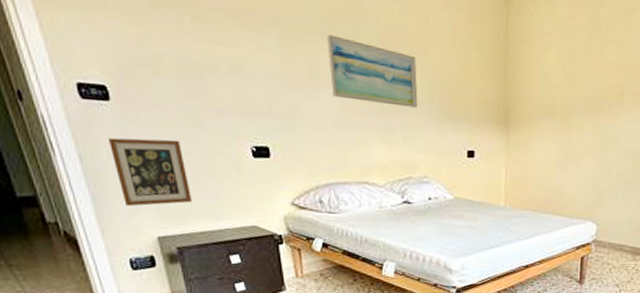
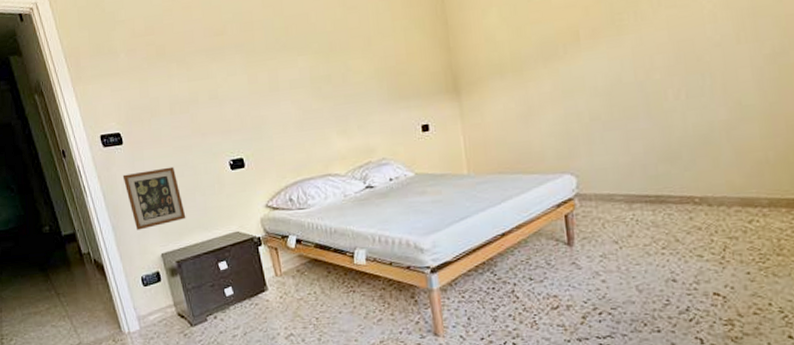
wall art: present [327,34,418,108] -> none [283,48,368,102]

